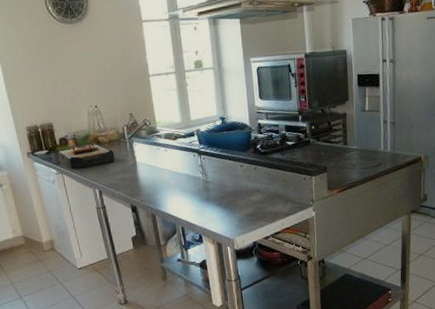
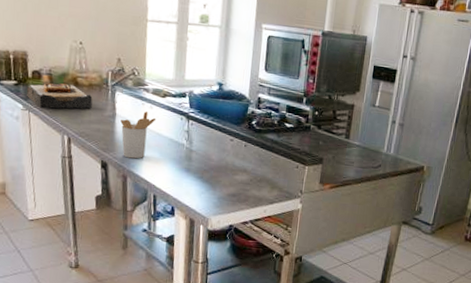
utensil holder: none [141,155,172,199] -> present [120,111,156,159]

